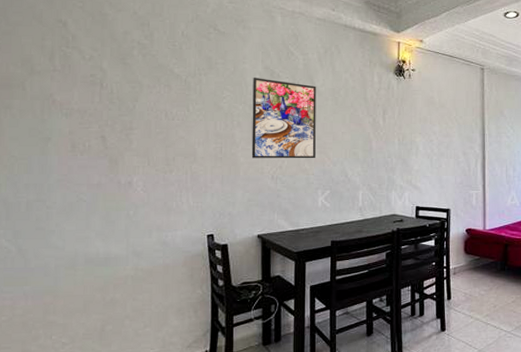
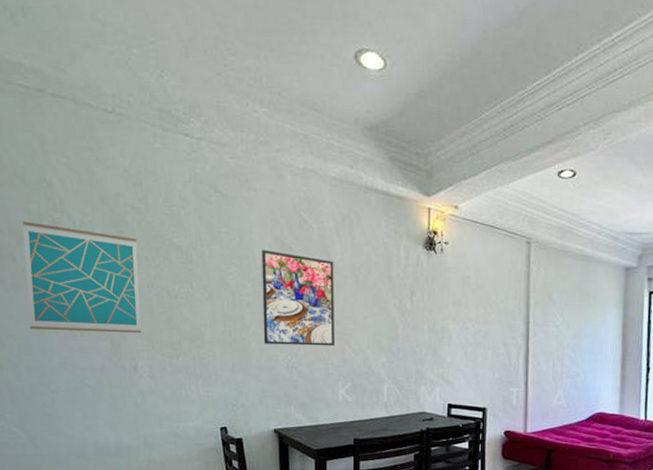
wall art: none [32,56,141,152] -> present [23,221,142,334]

